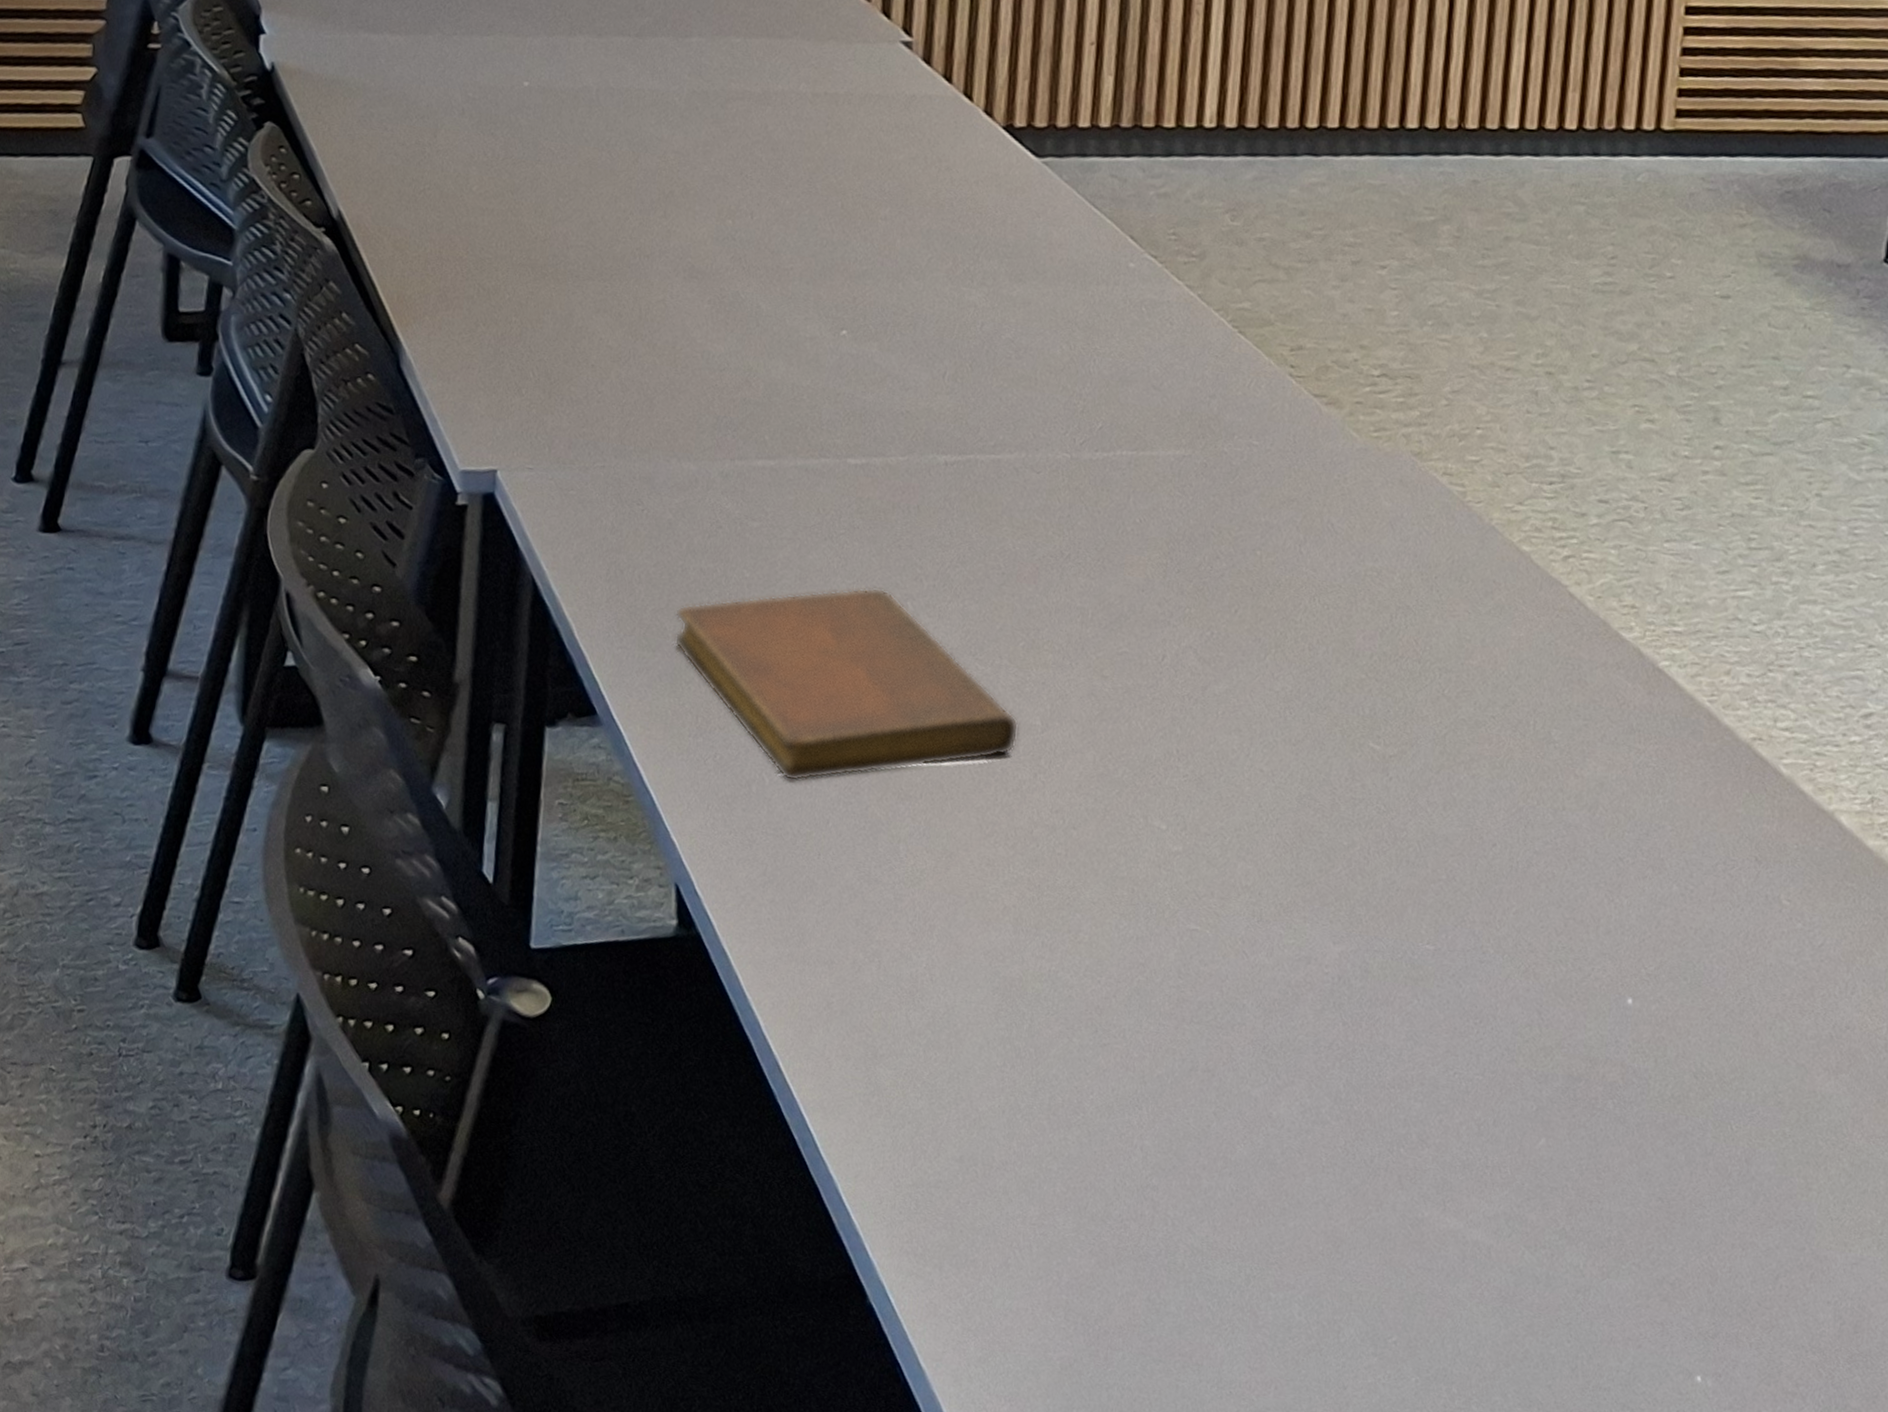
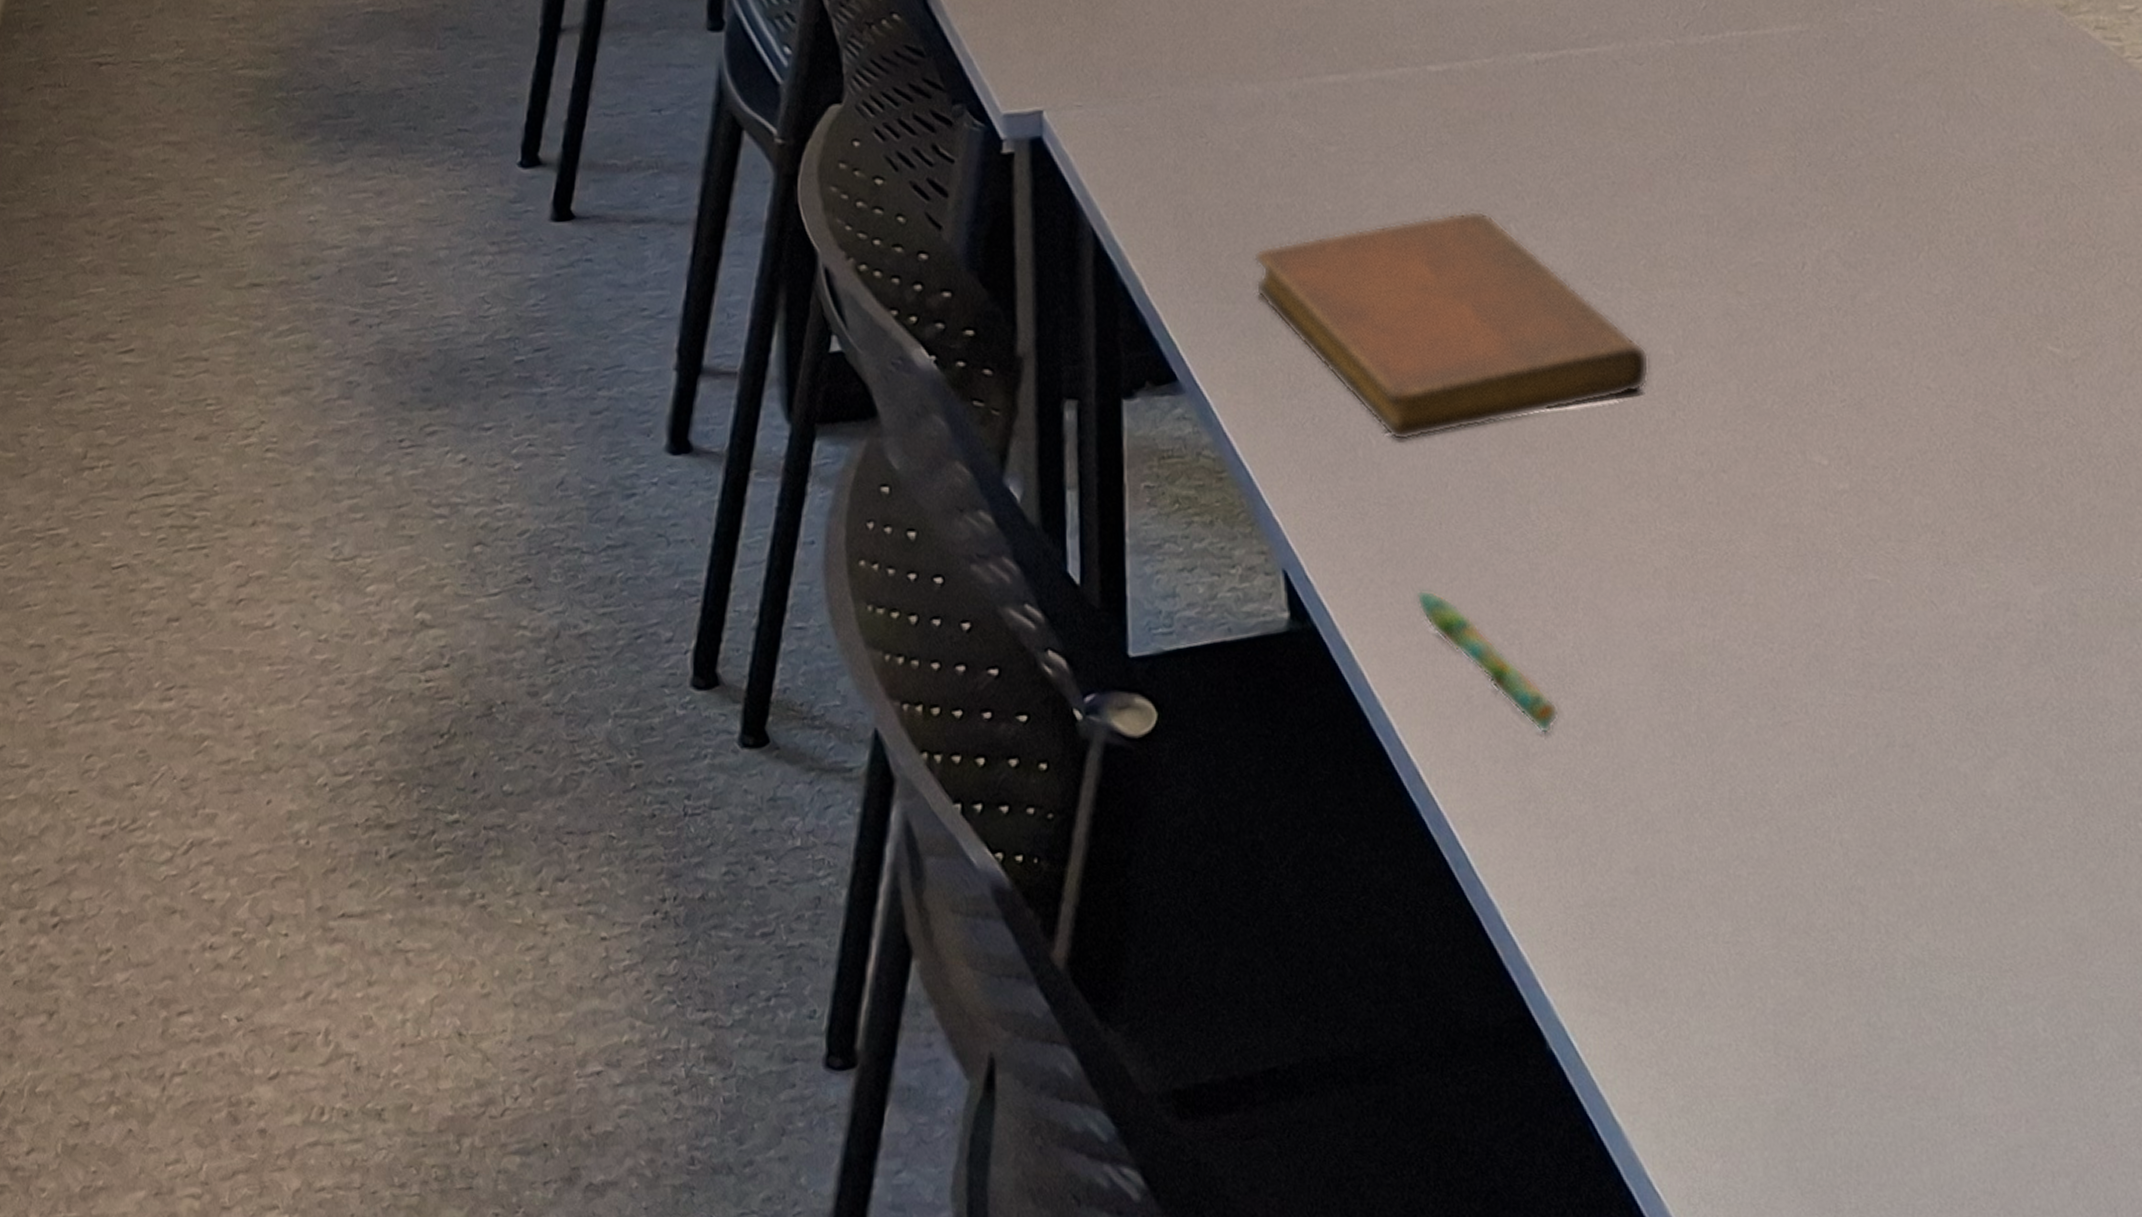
pen: none [791,909,907,1039] -> present [1416,589,1559,734]

